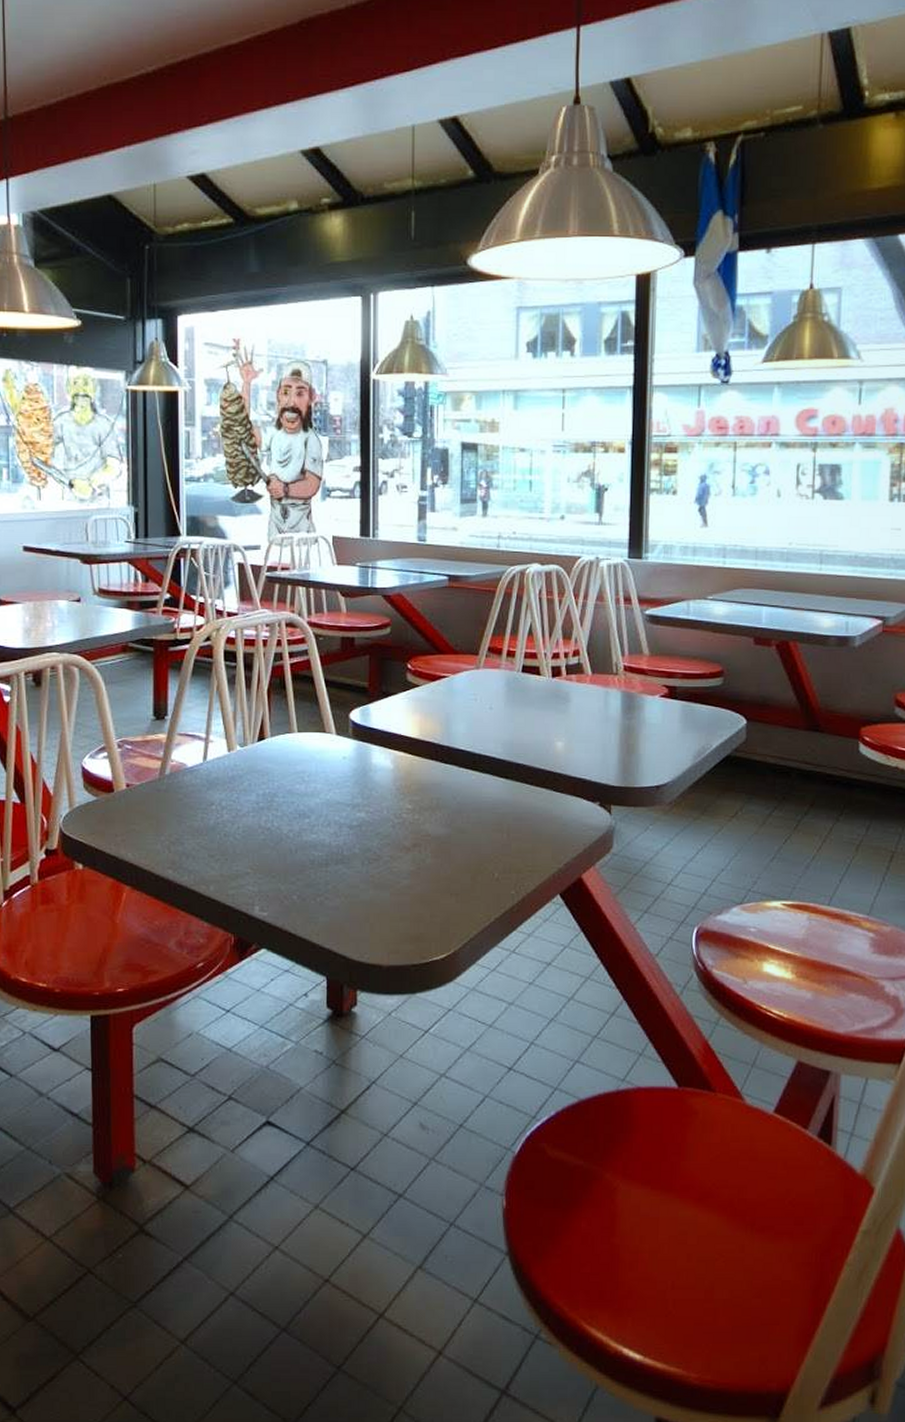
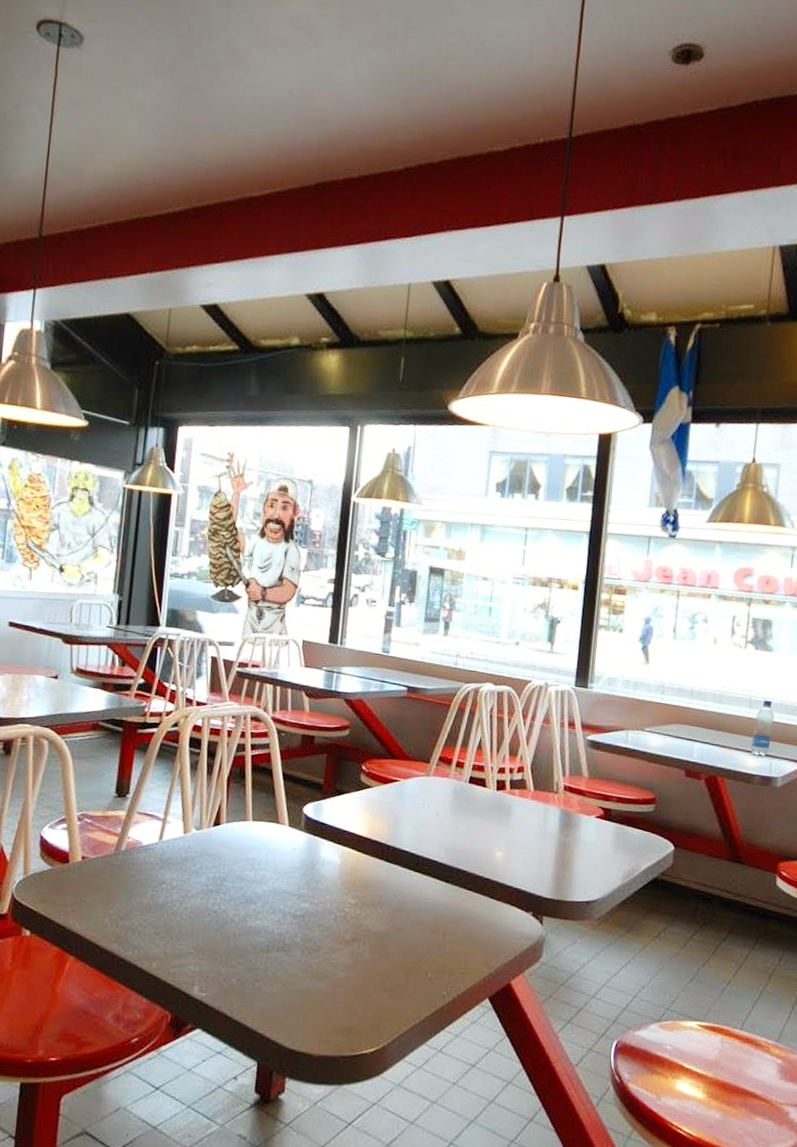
bottle: none [824,553,849,615] -> present [750,700,775,756]

